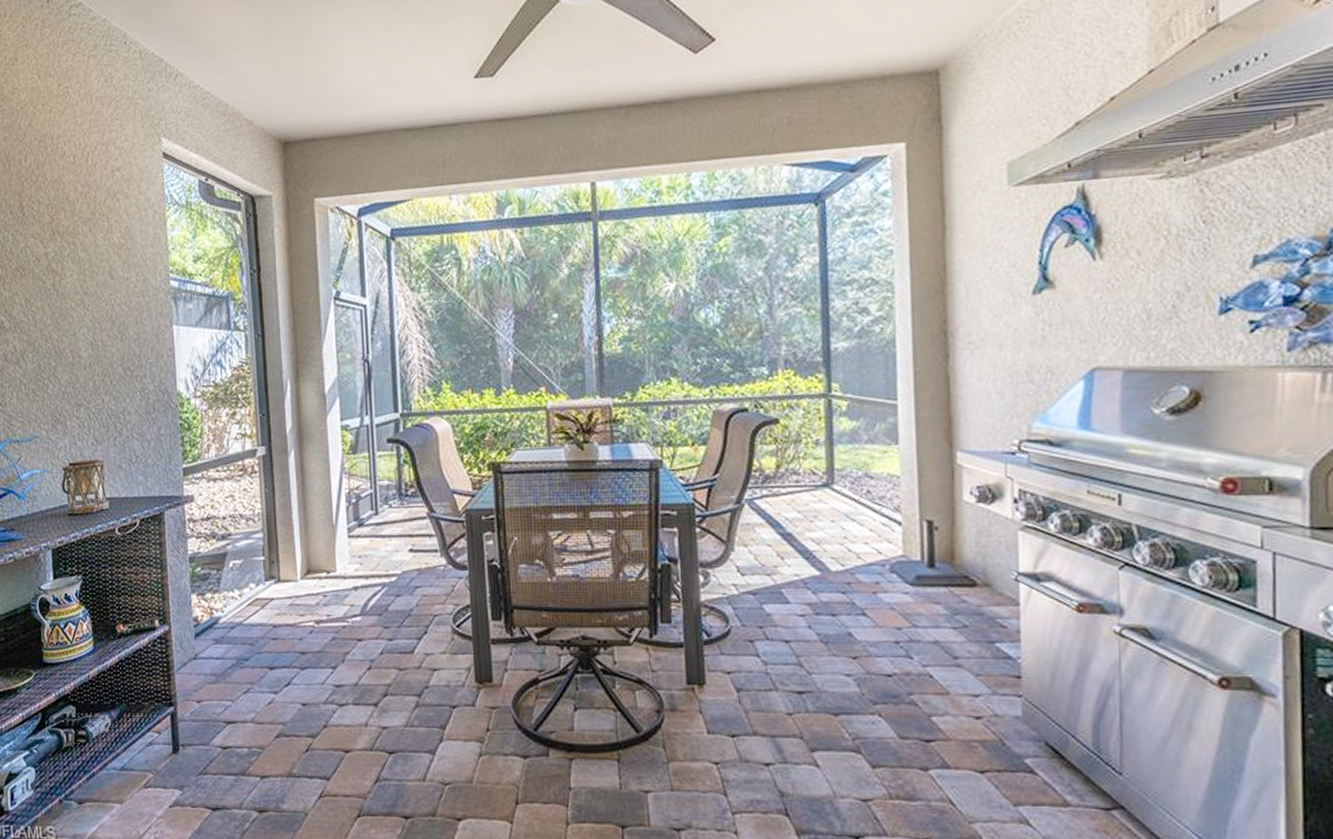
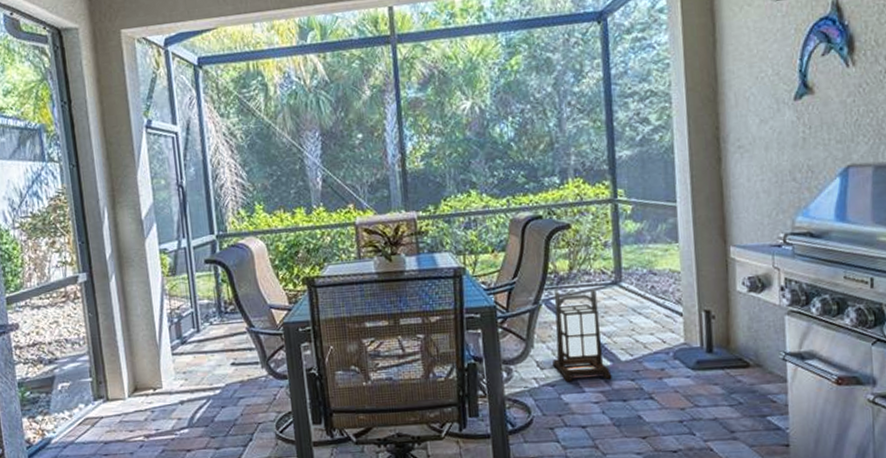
lantern: none [755,490,820,591] -> present [552,289,612,382]

